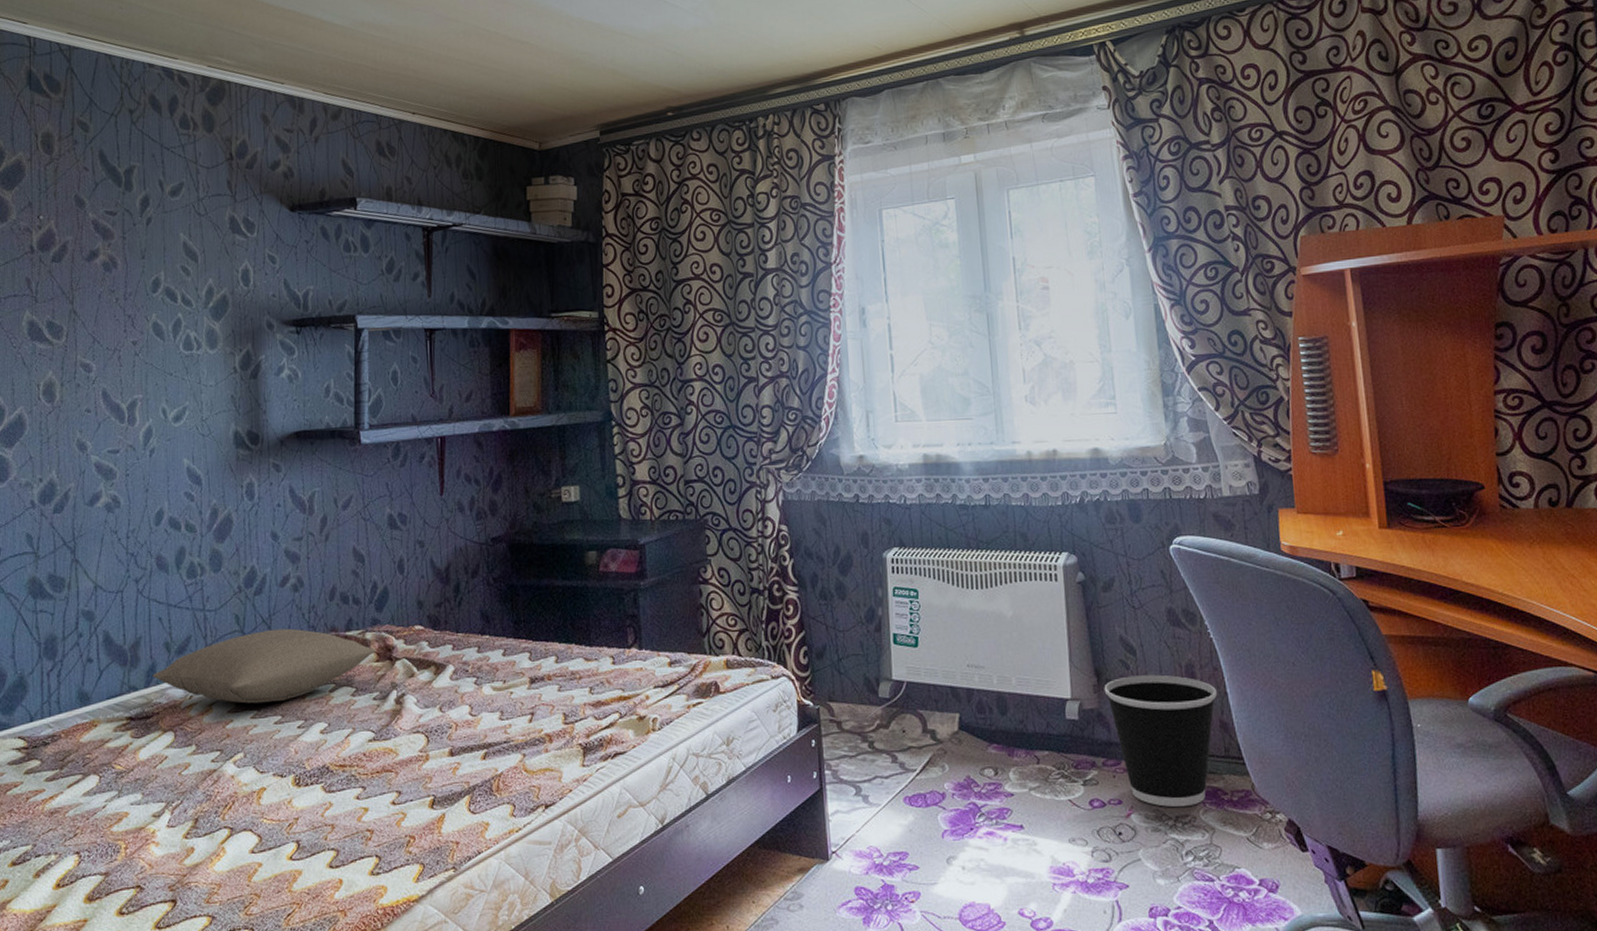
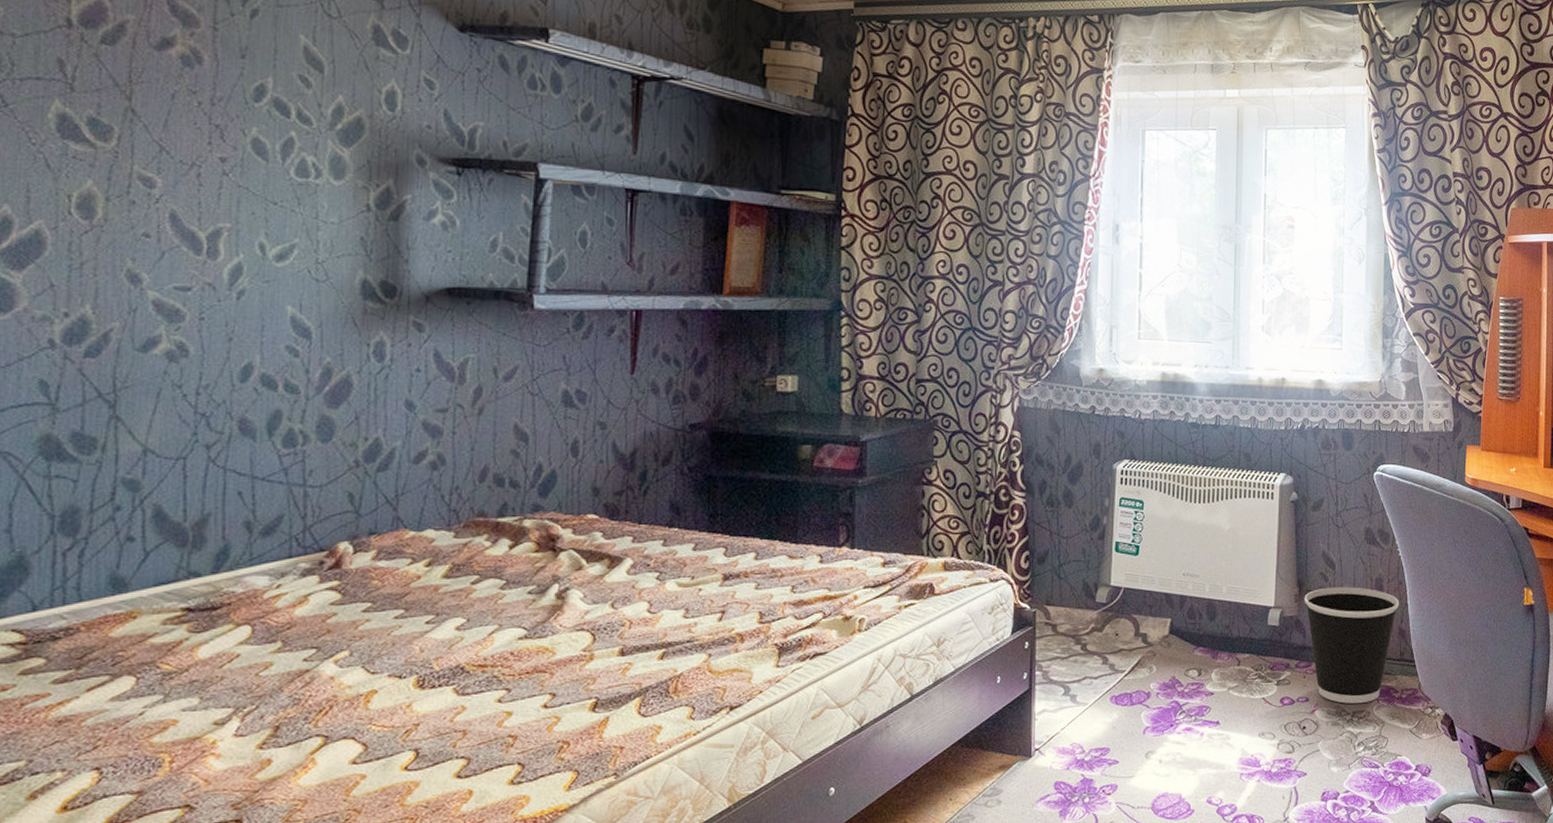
pillow: present [152,628,376,704] -> none [224,511,536,595]

